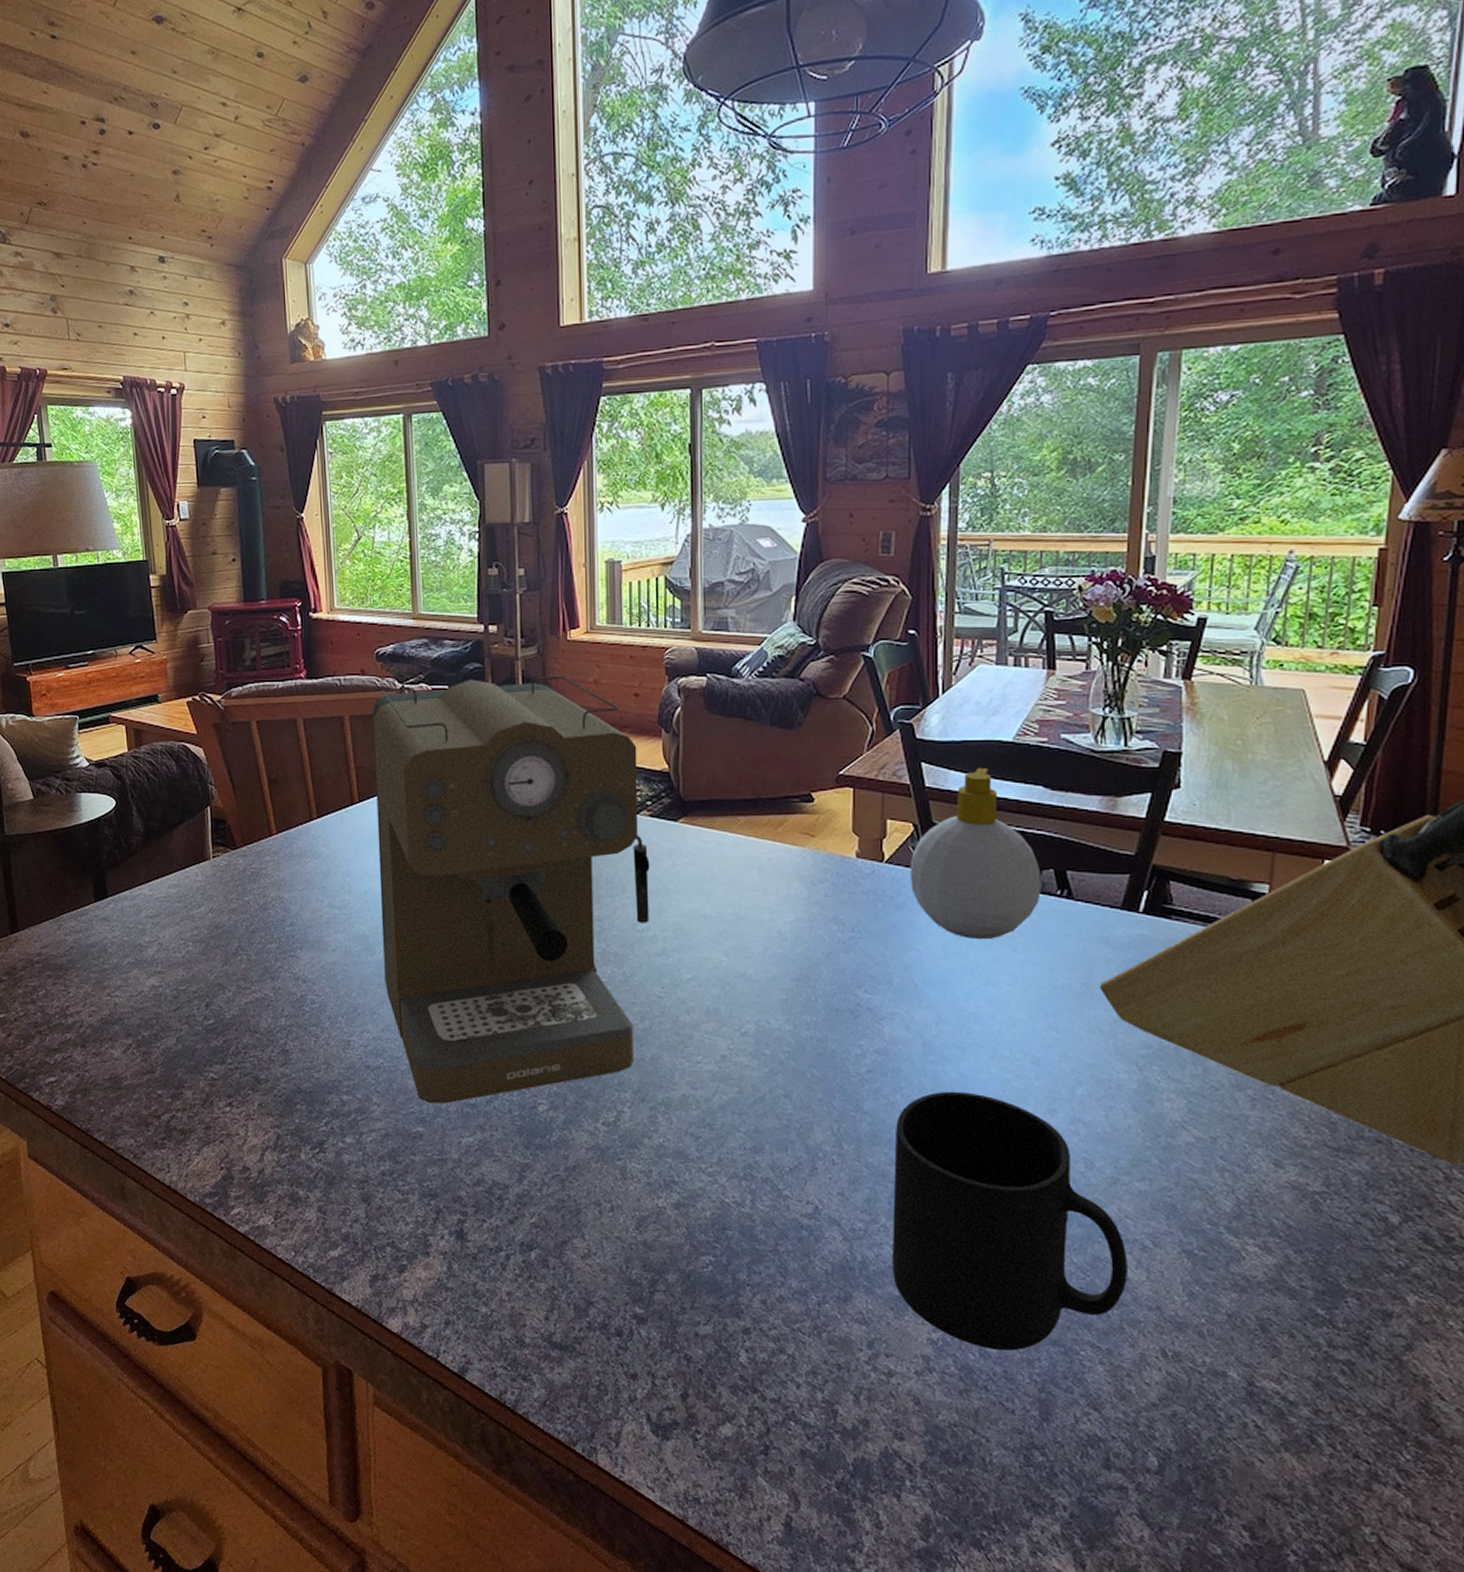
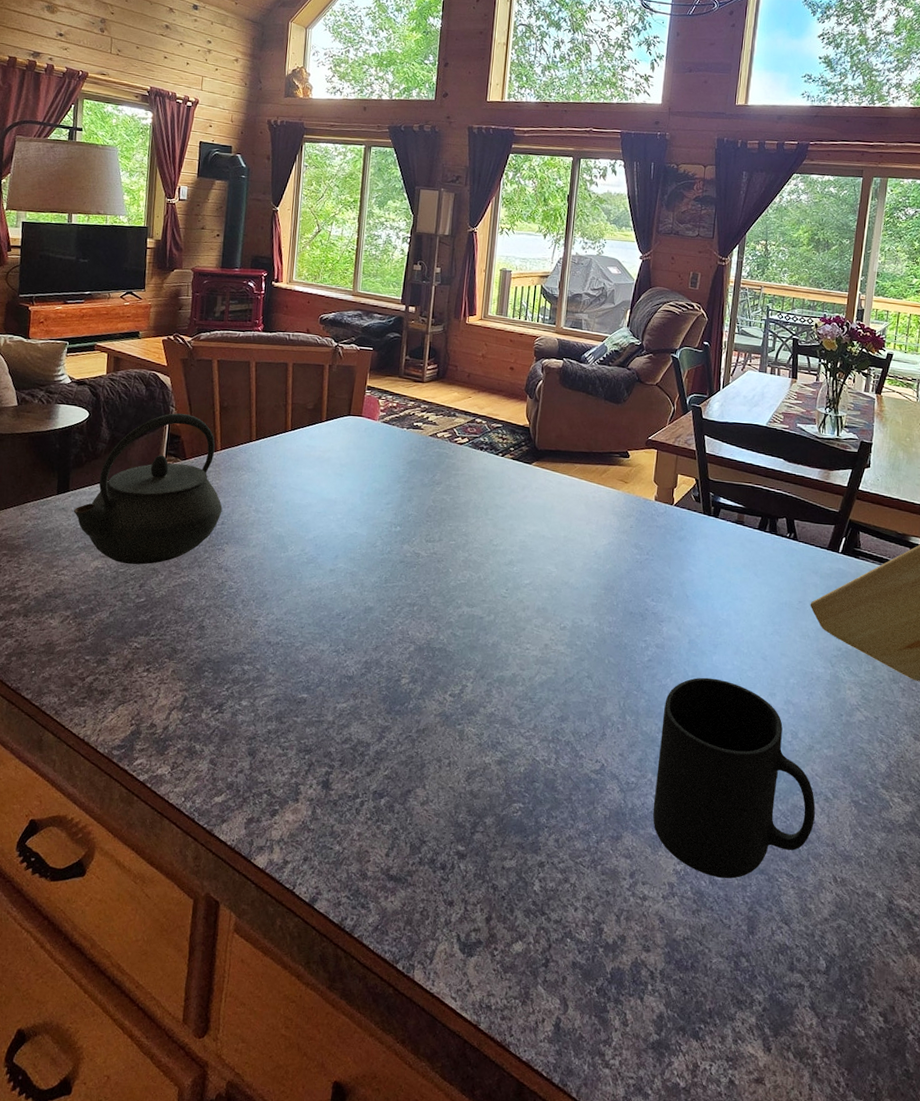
kettle: none [116,791,289,981] -> present [73,413,223,565]
coffee maker: present [373,675,650,1104] -> none [292,345,508,675]
soap bottle: present [910,767,1041,940] -> none [690,442,778,566]

